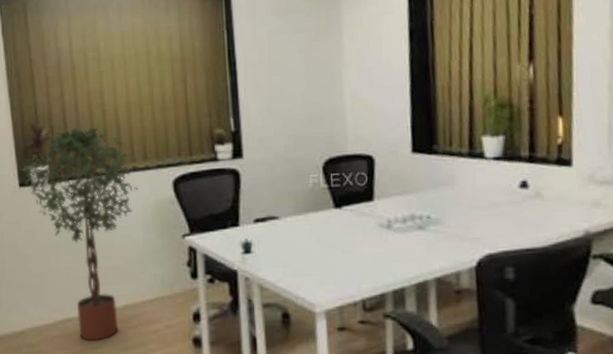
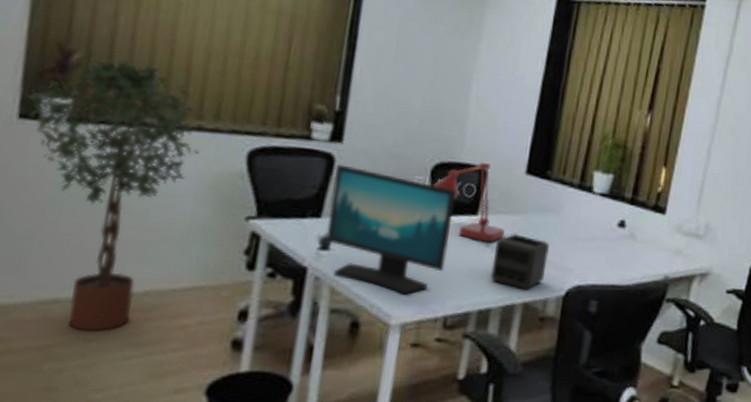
computer monitor: none [241,177,353,285] -> present [325,164,456,296]
desk lamp: none [326,150,403,226] -> present [432,162,505,243]
desk organizer: none [397,211,452,266] -> present [489,233,550,290]

